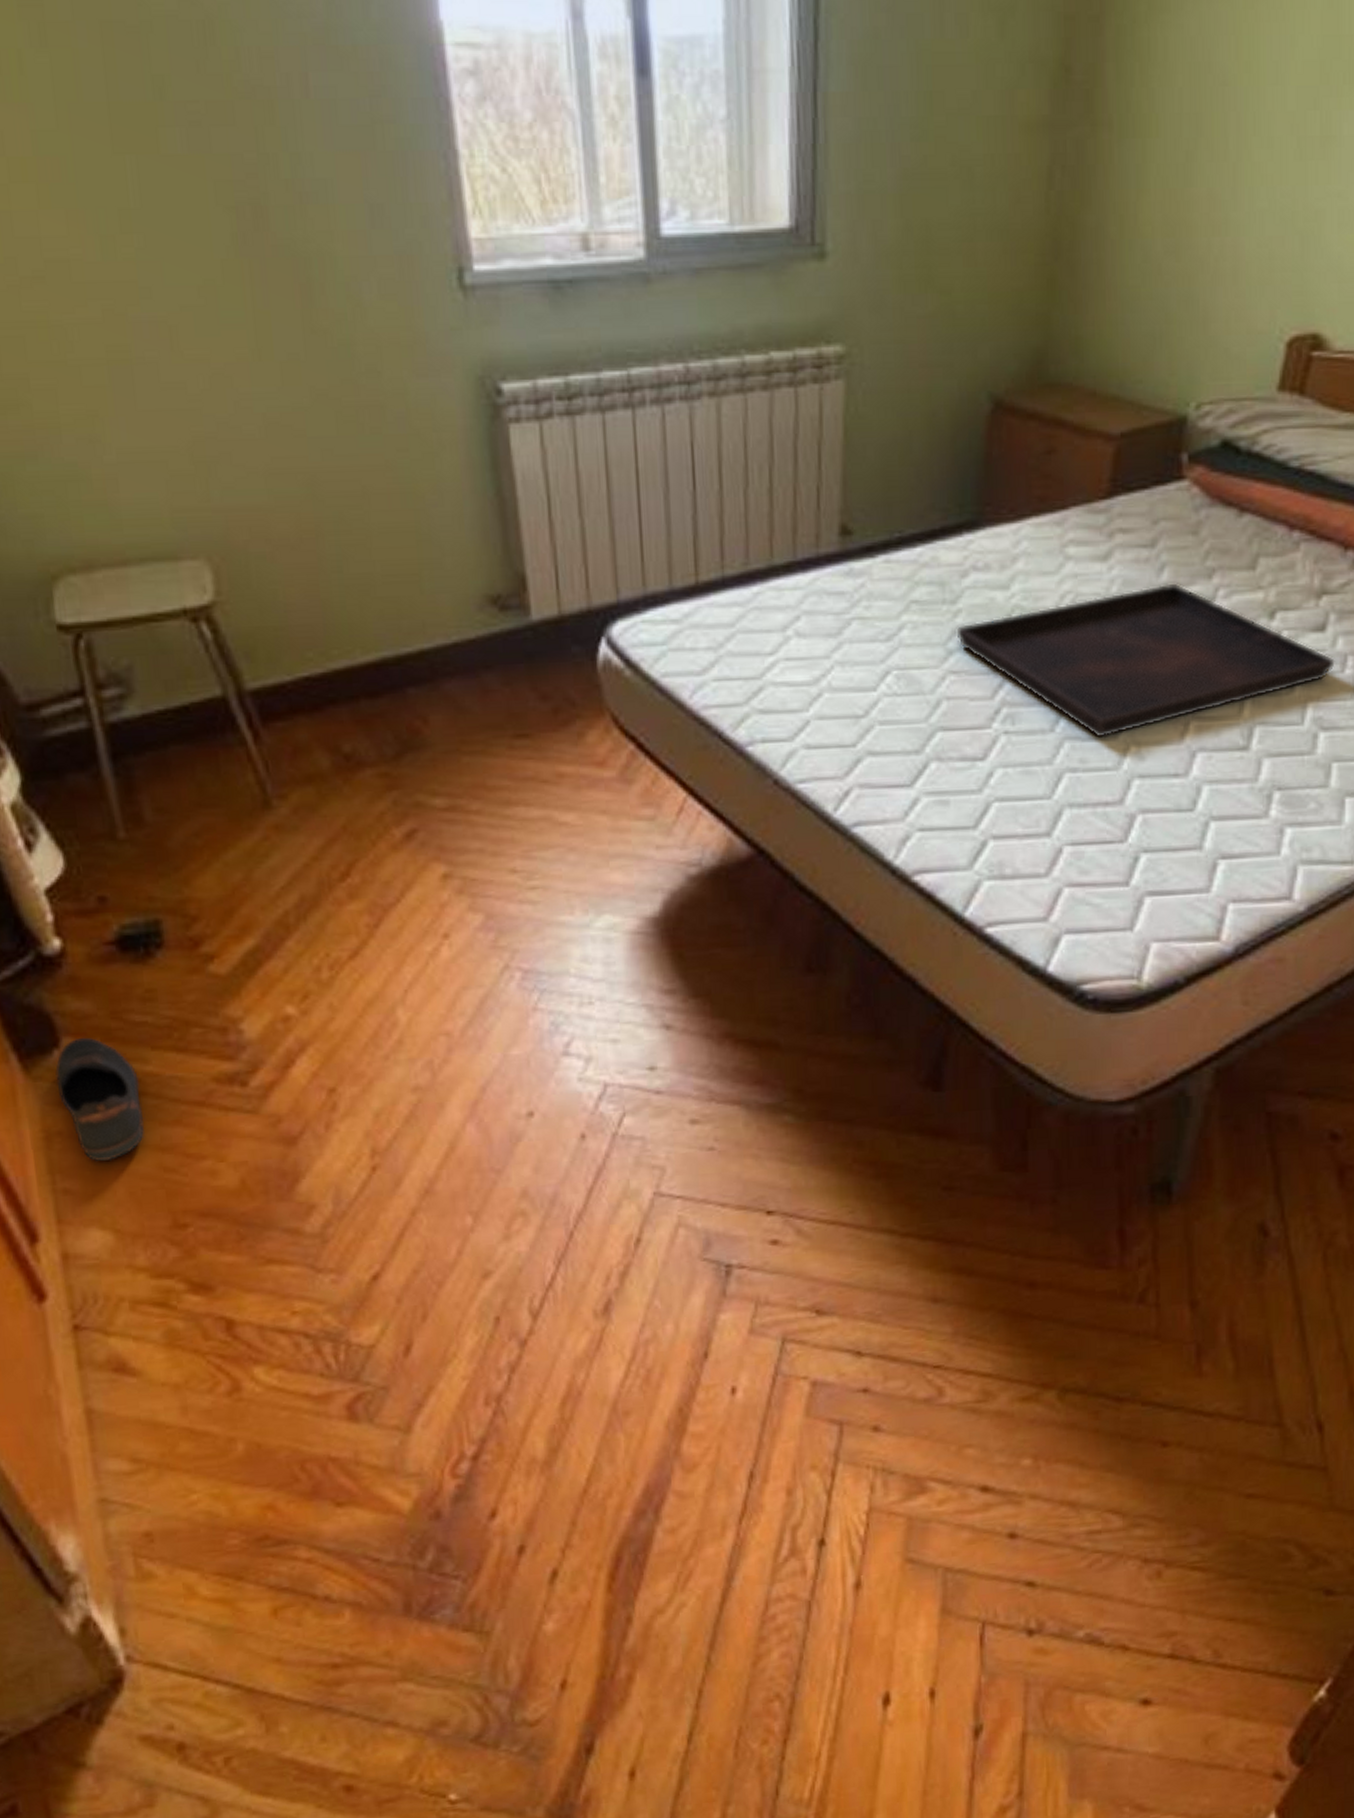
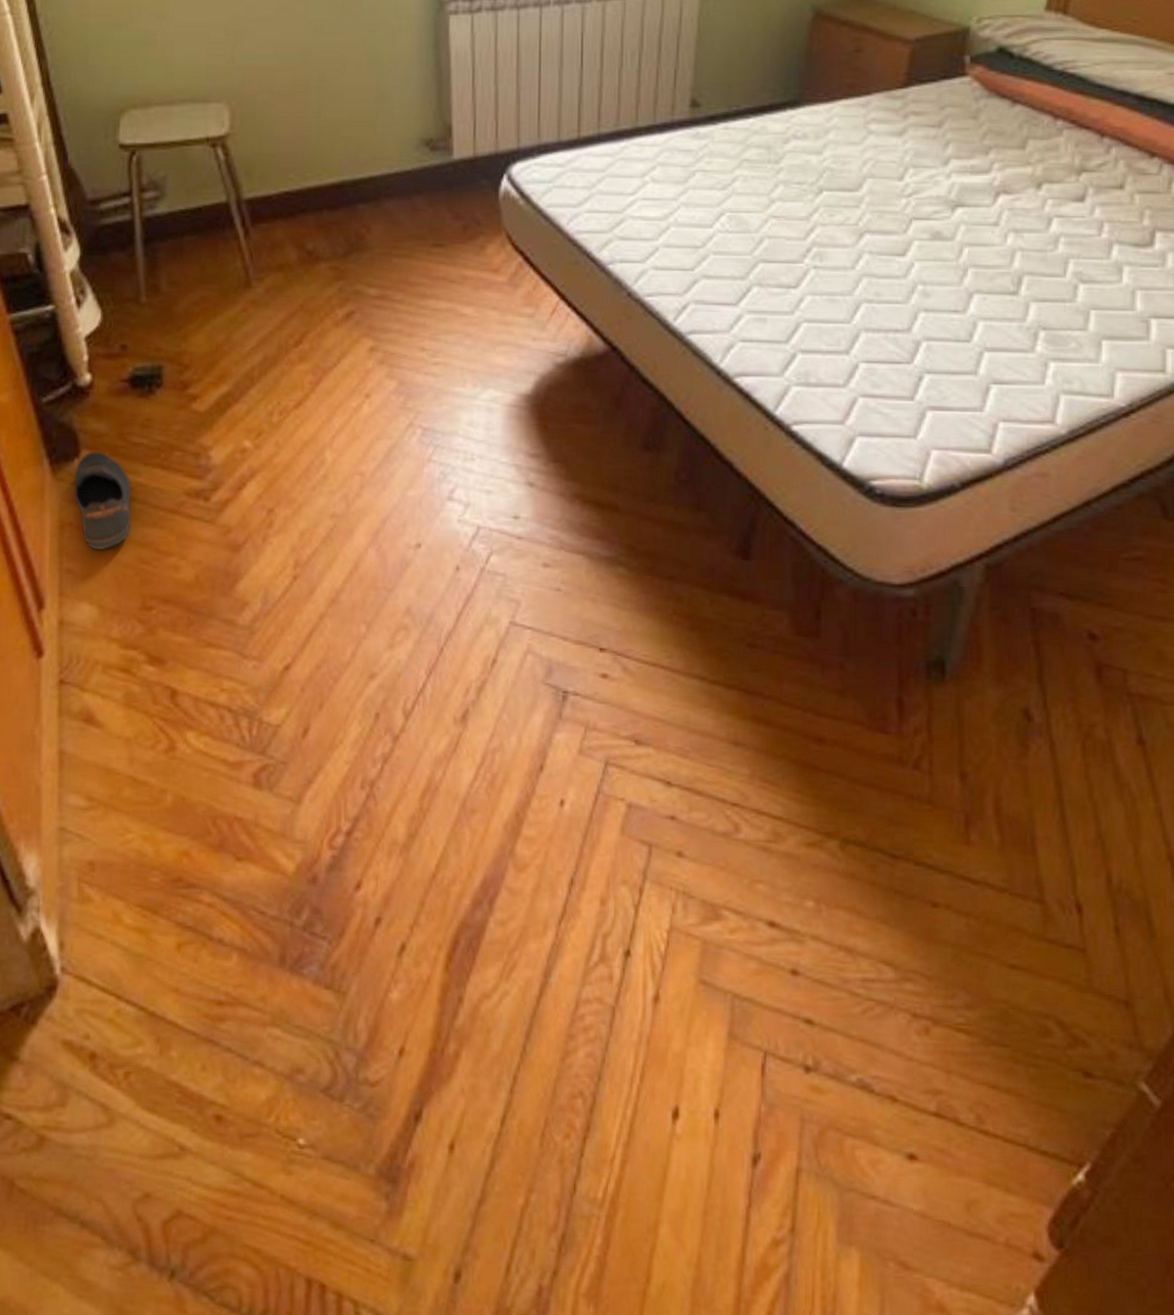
serving tray: present [956,583,1335,738] -> none [778,156,1093,277]

